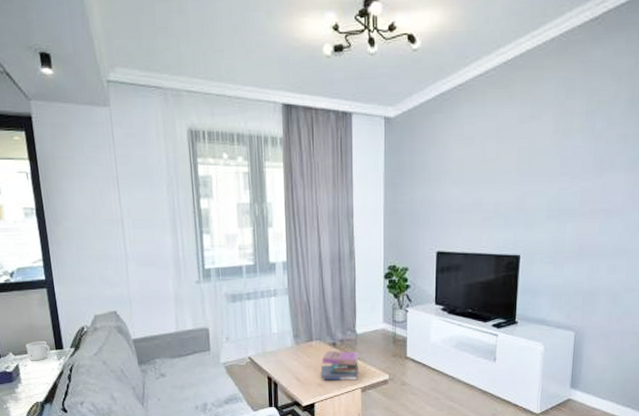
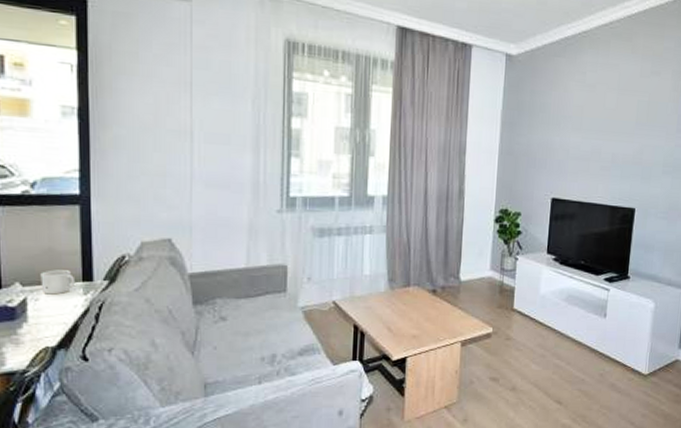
books: present [320,350,359,381] -> none [416,297,462,333]

